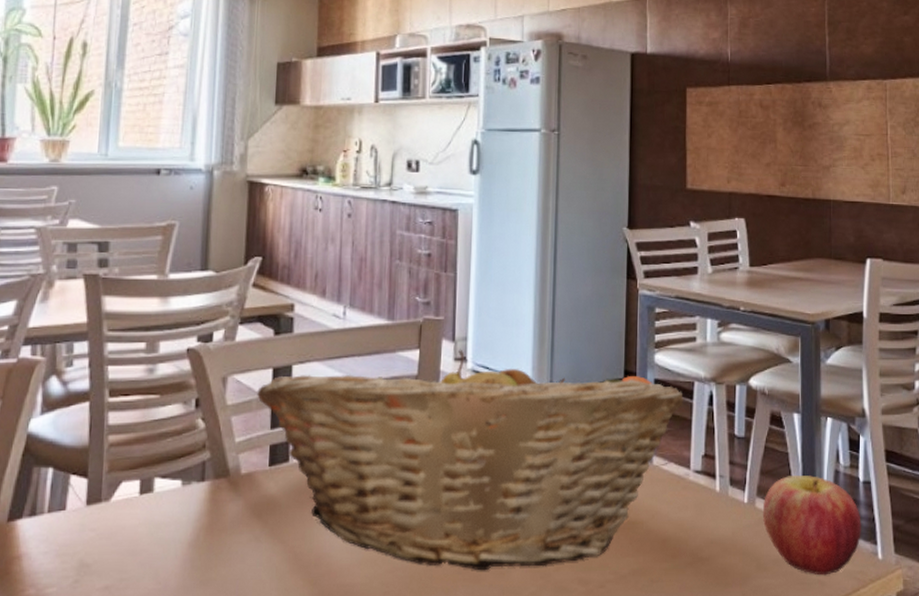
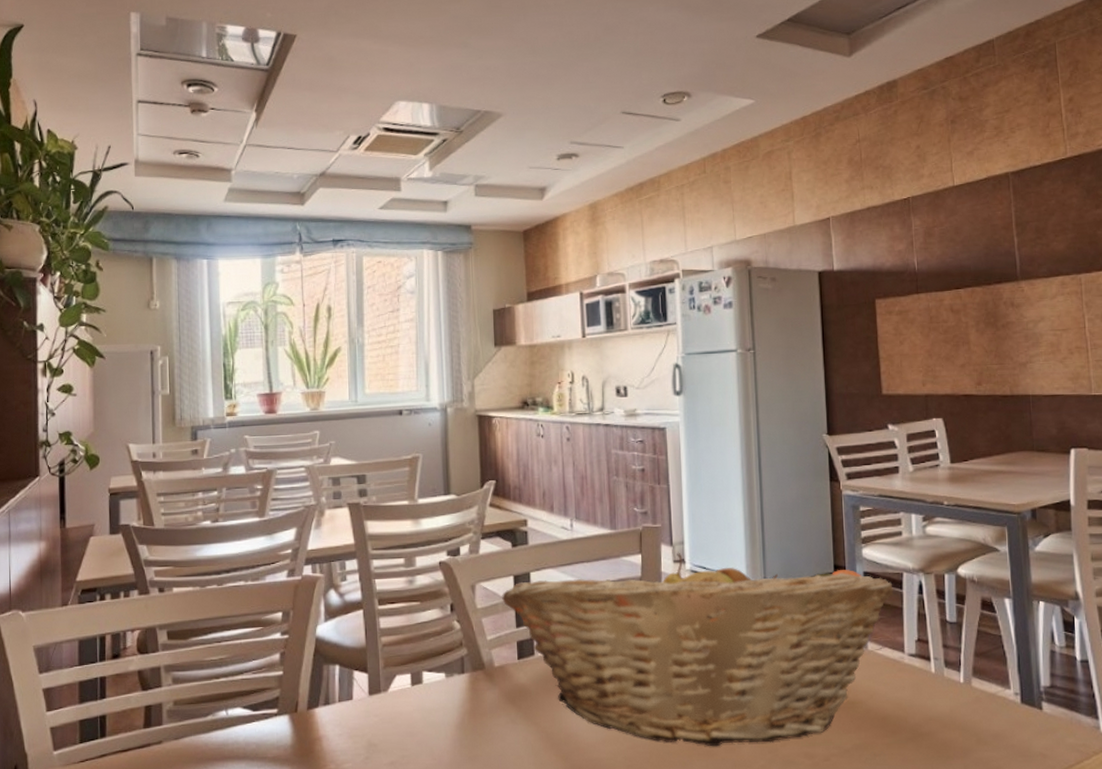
apple: present [762,476,861,576] -> none [979,656,1082,749]

